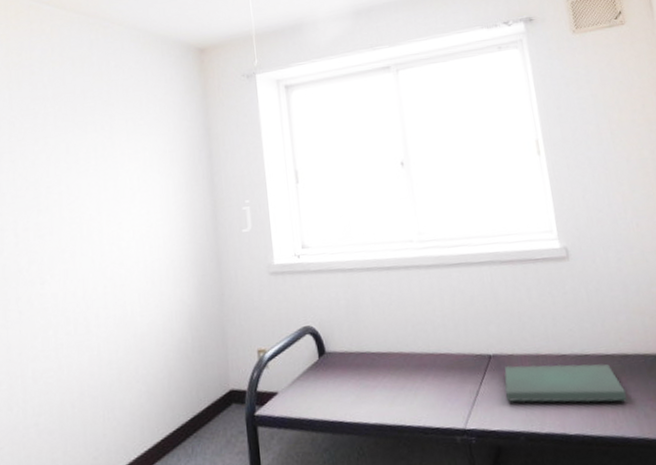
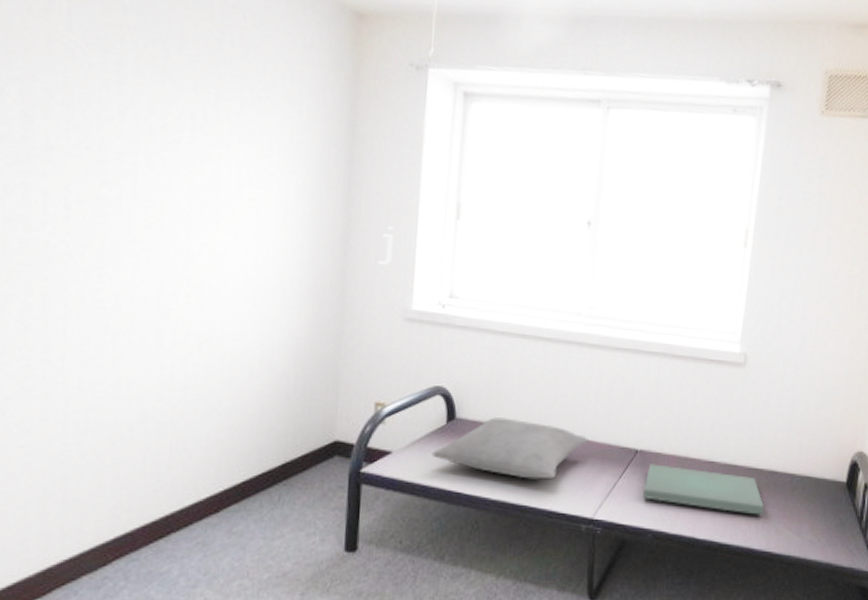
pillow: none [311,344,444,400] -> present [431,417,589,480]

